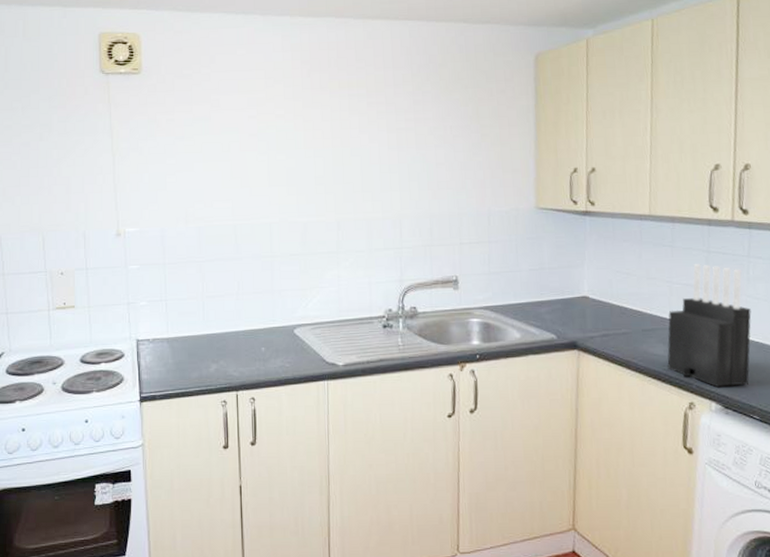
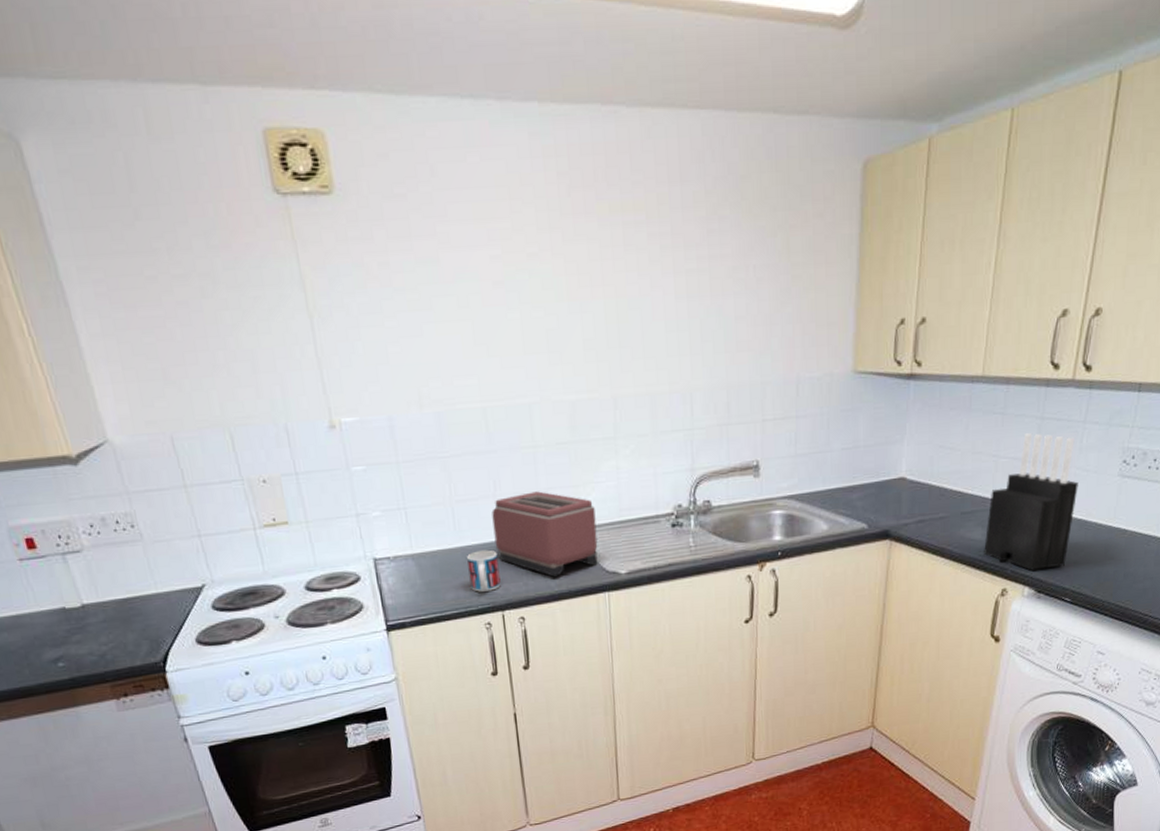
mug: none [211,338,237,373] -> present [467,550,501,592]
toaster: none [234,292,320,364] -> present [492,491,598,577]

